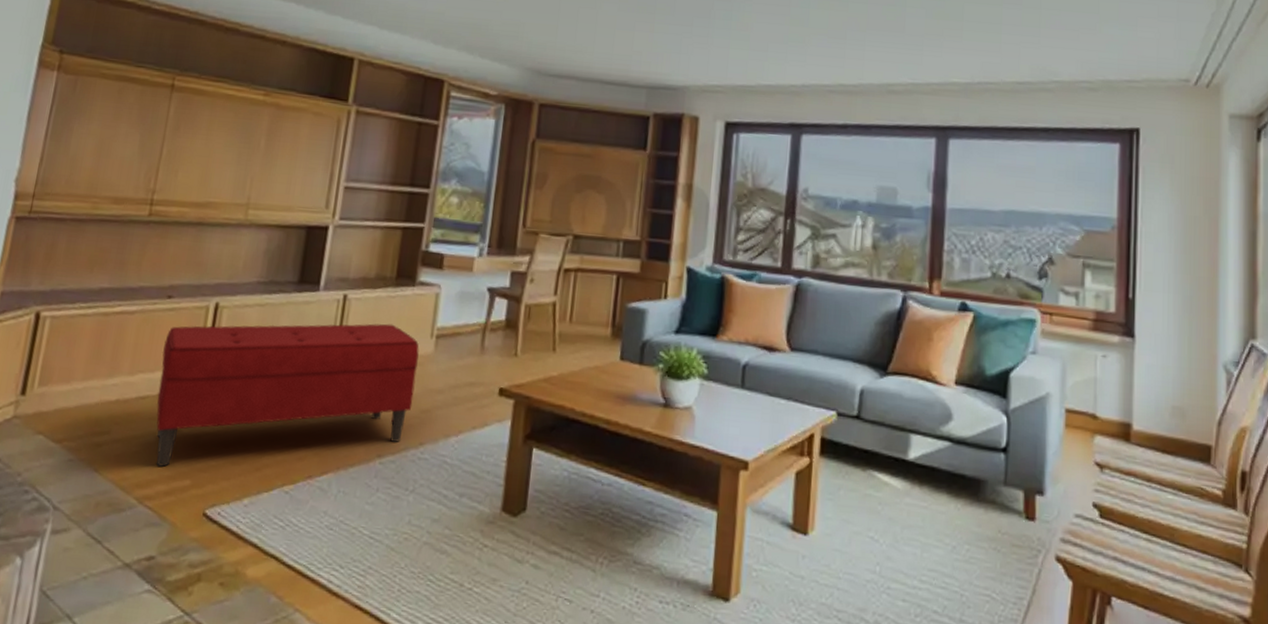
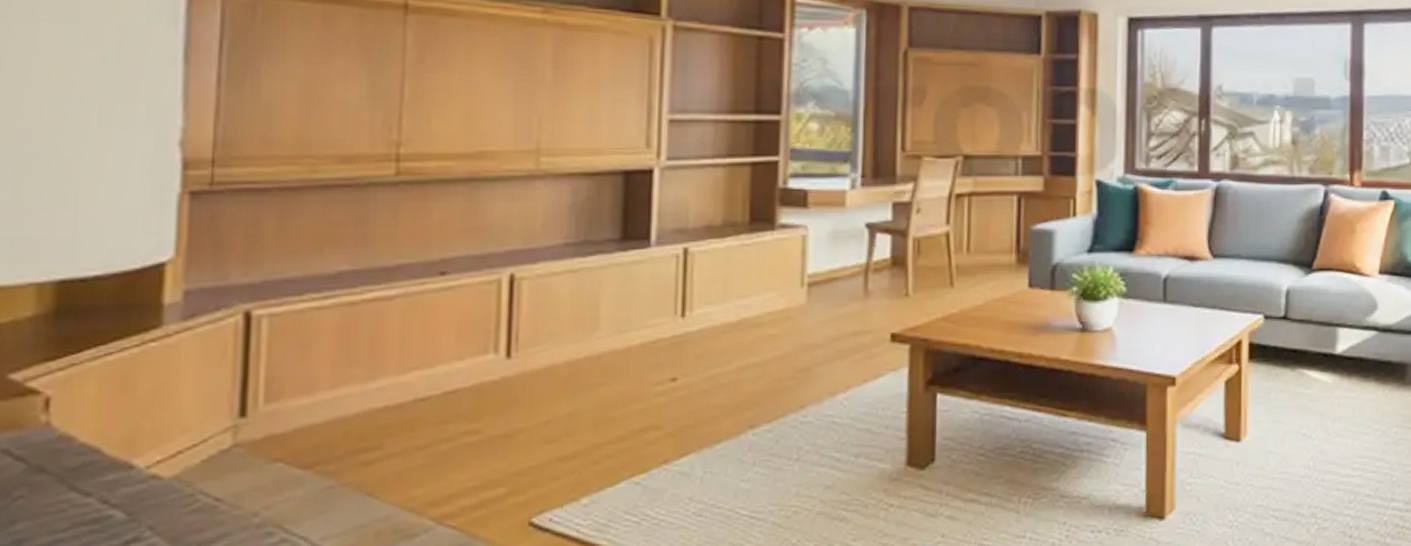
bench: present [156,323,419,467] -> none [442,276,788,477]

